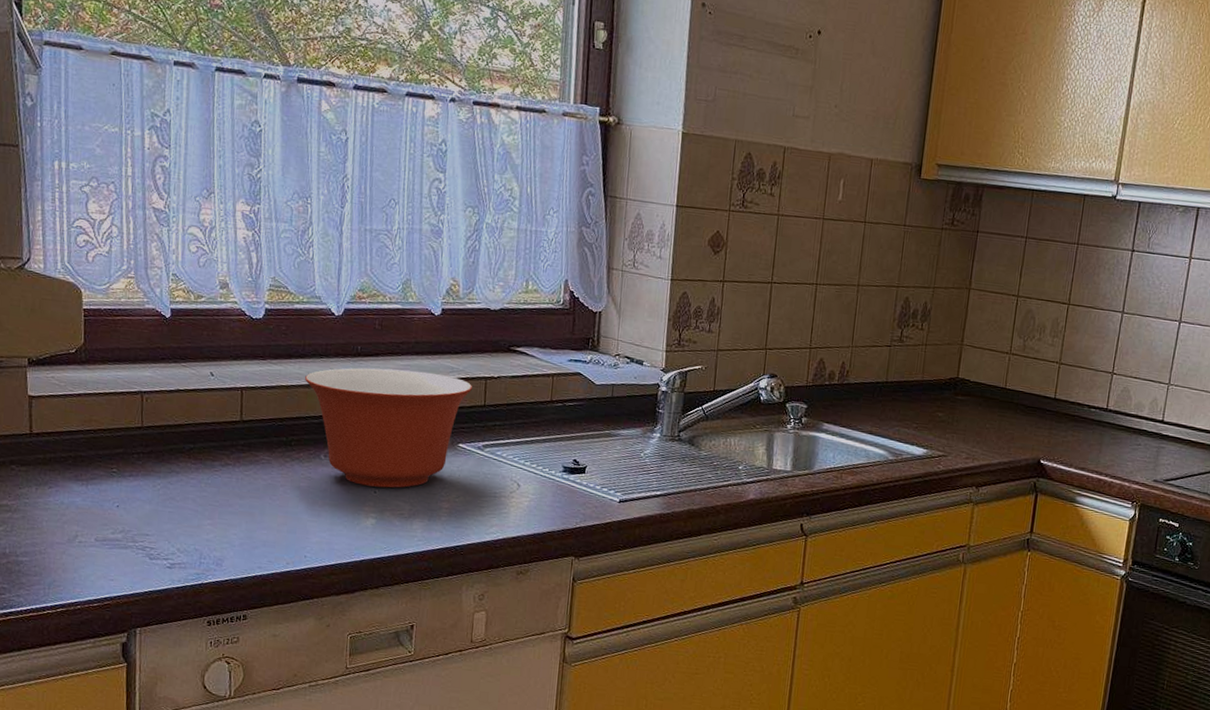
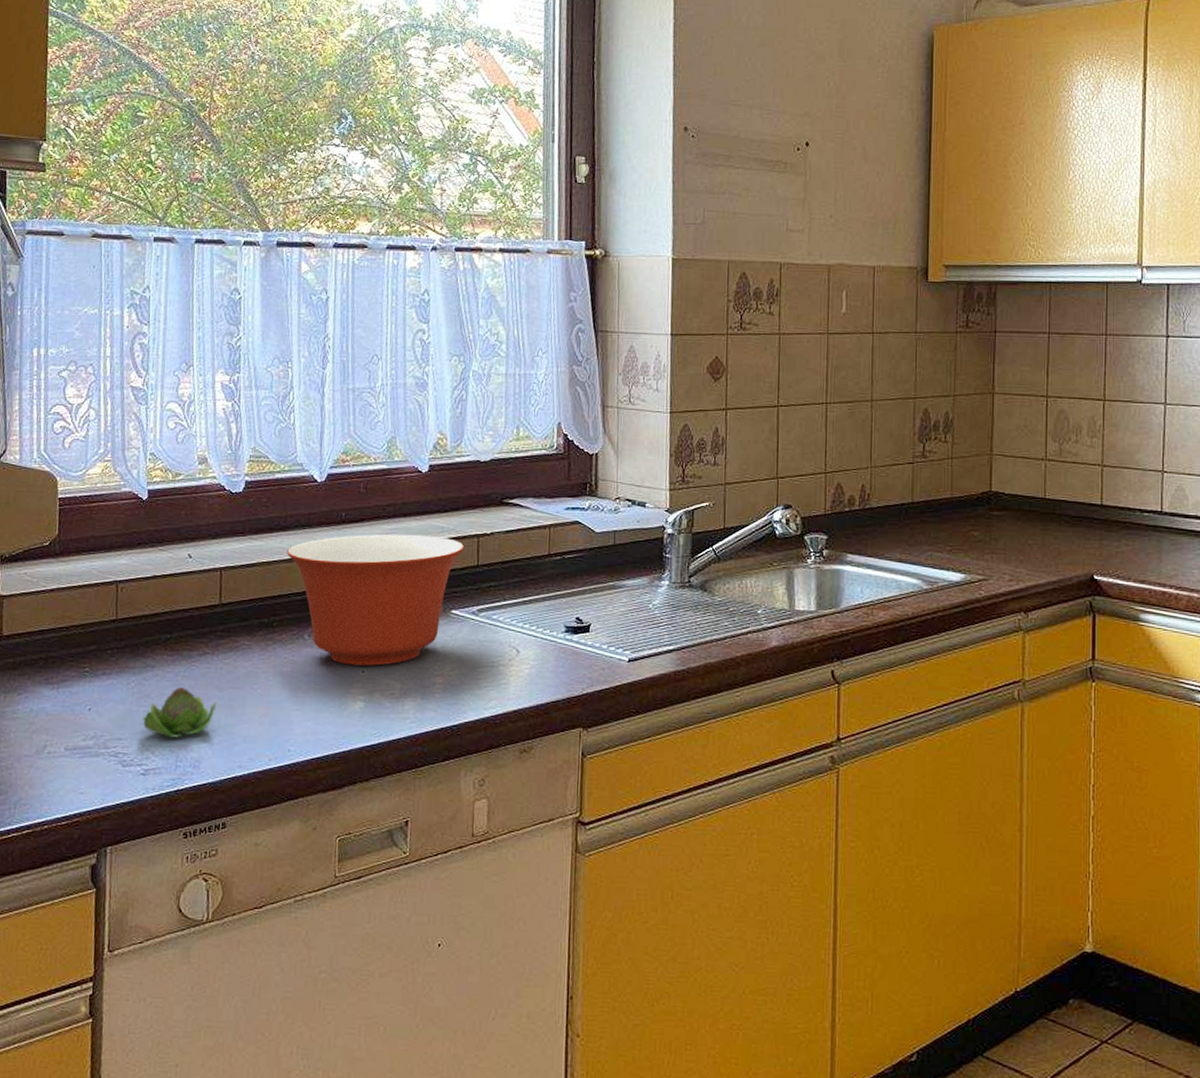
fruit: none [168,493,238,538] -> present [142,687,217,738]

